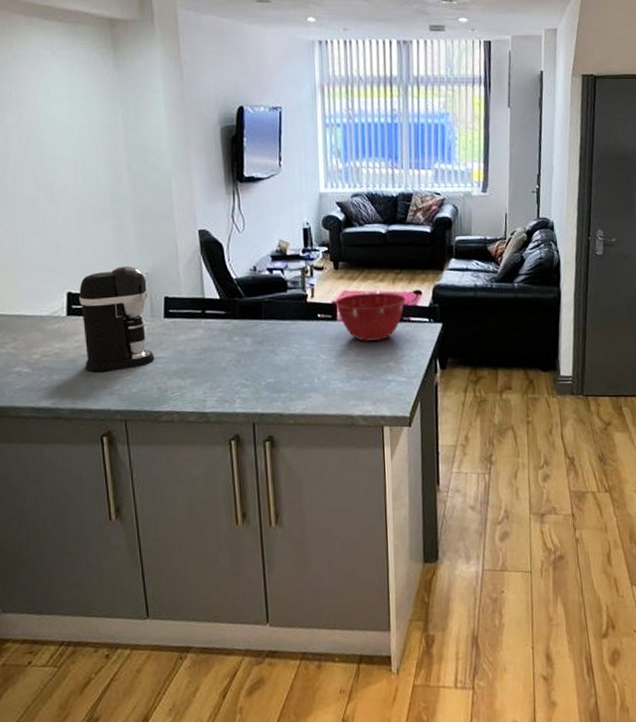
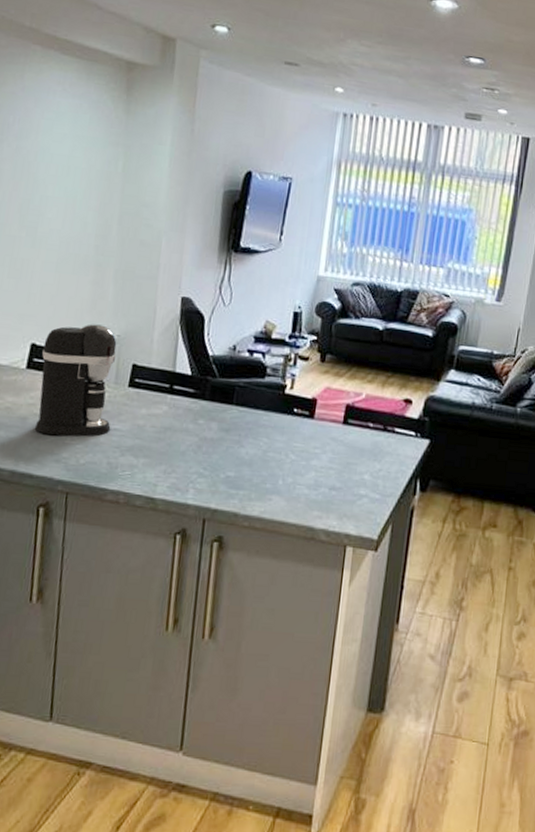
mixing bowl: present [335,292,406,341] -> none [315,392,394,448]

